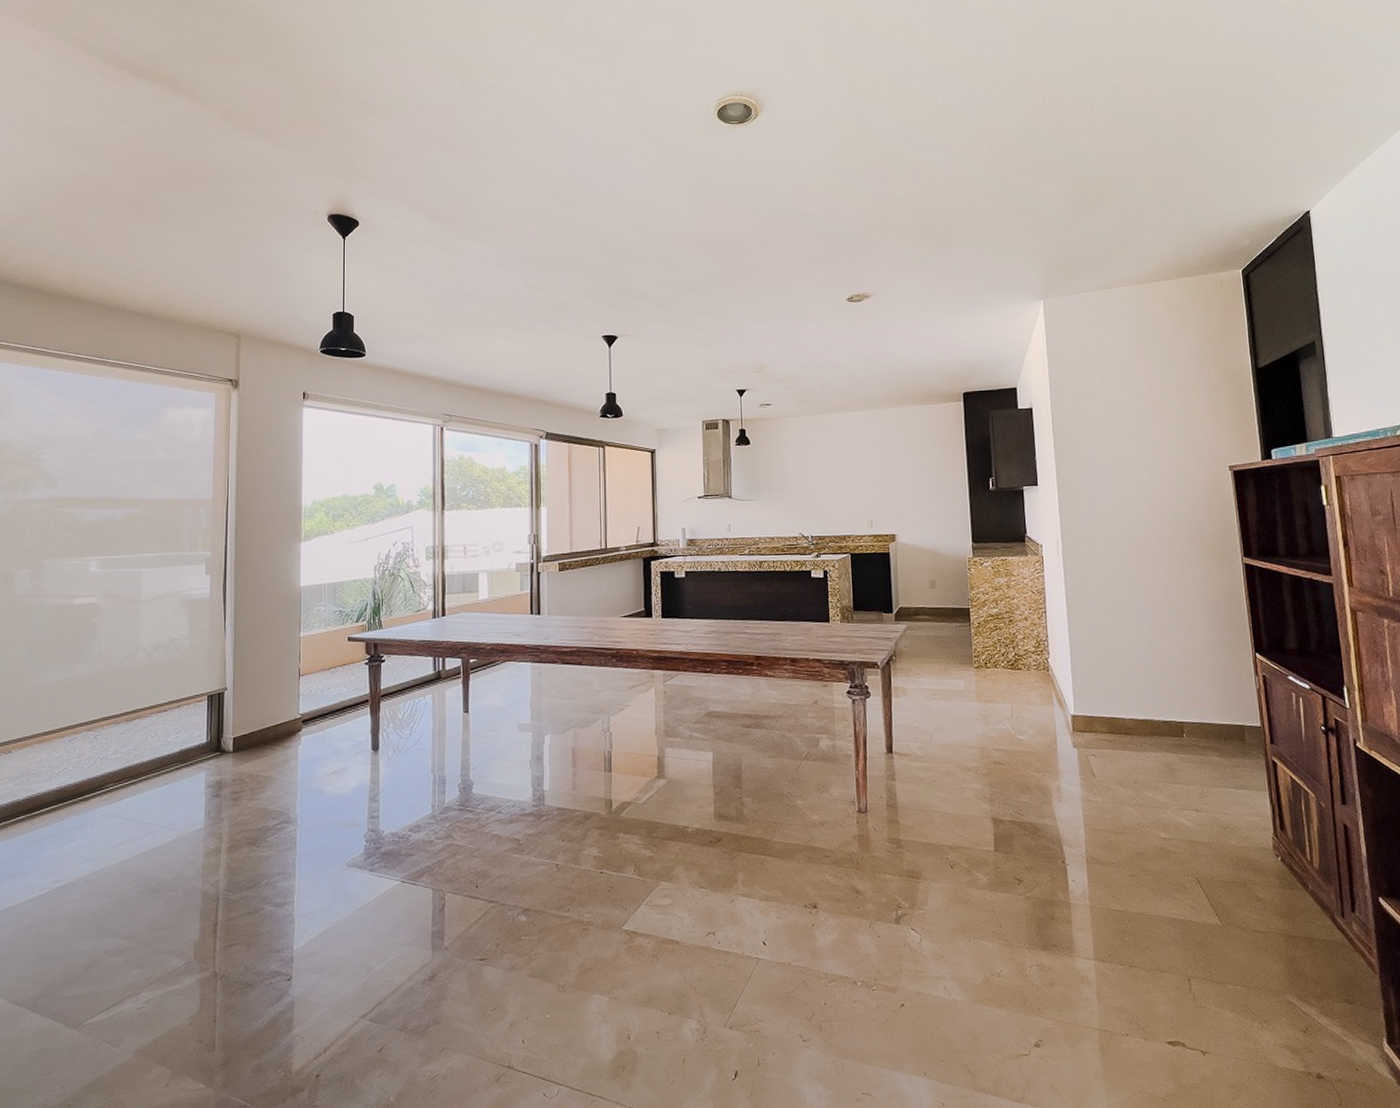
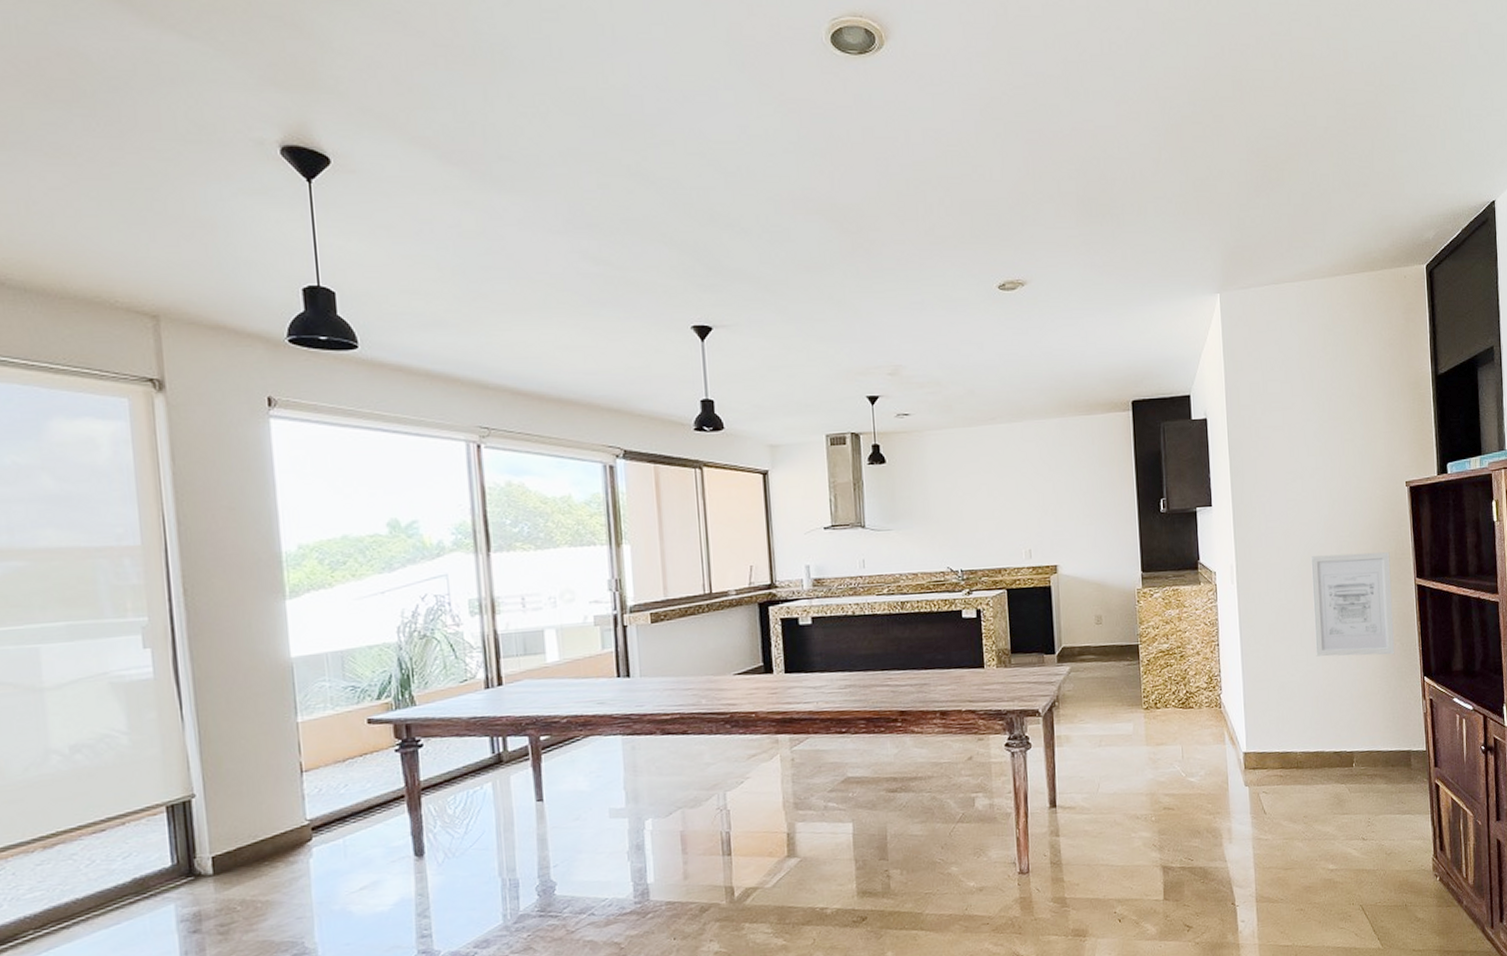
wall art: none [1134,531,1224,630] -> present [1310,552,1395,657]

